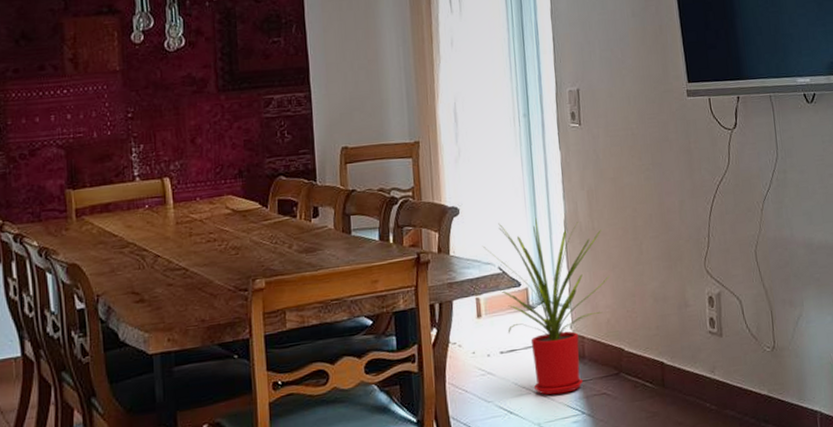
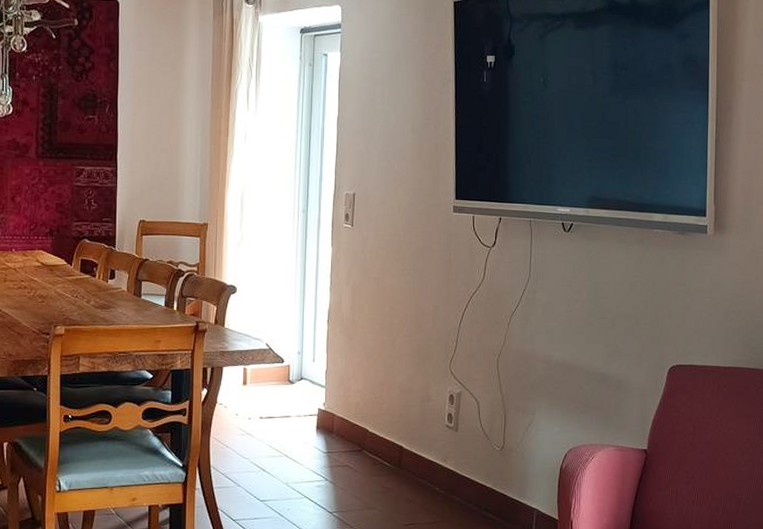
house plant: present [482,217,610,395] -> none [253,304,363,461]

